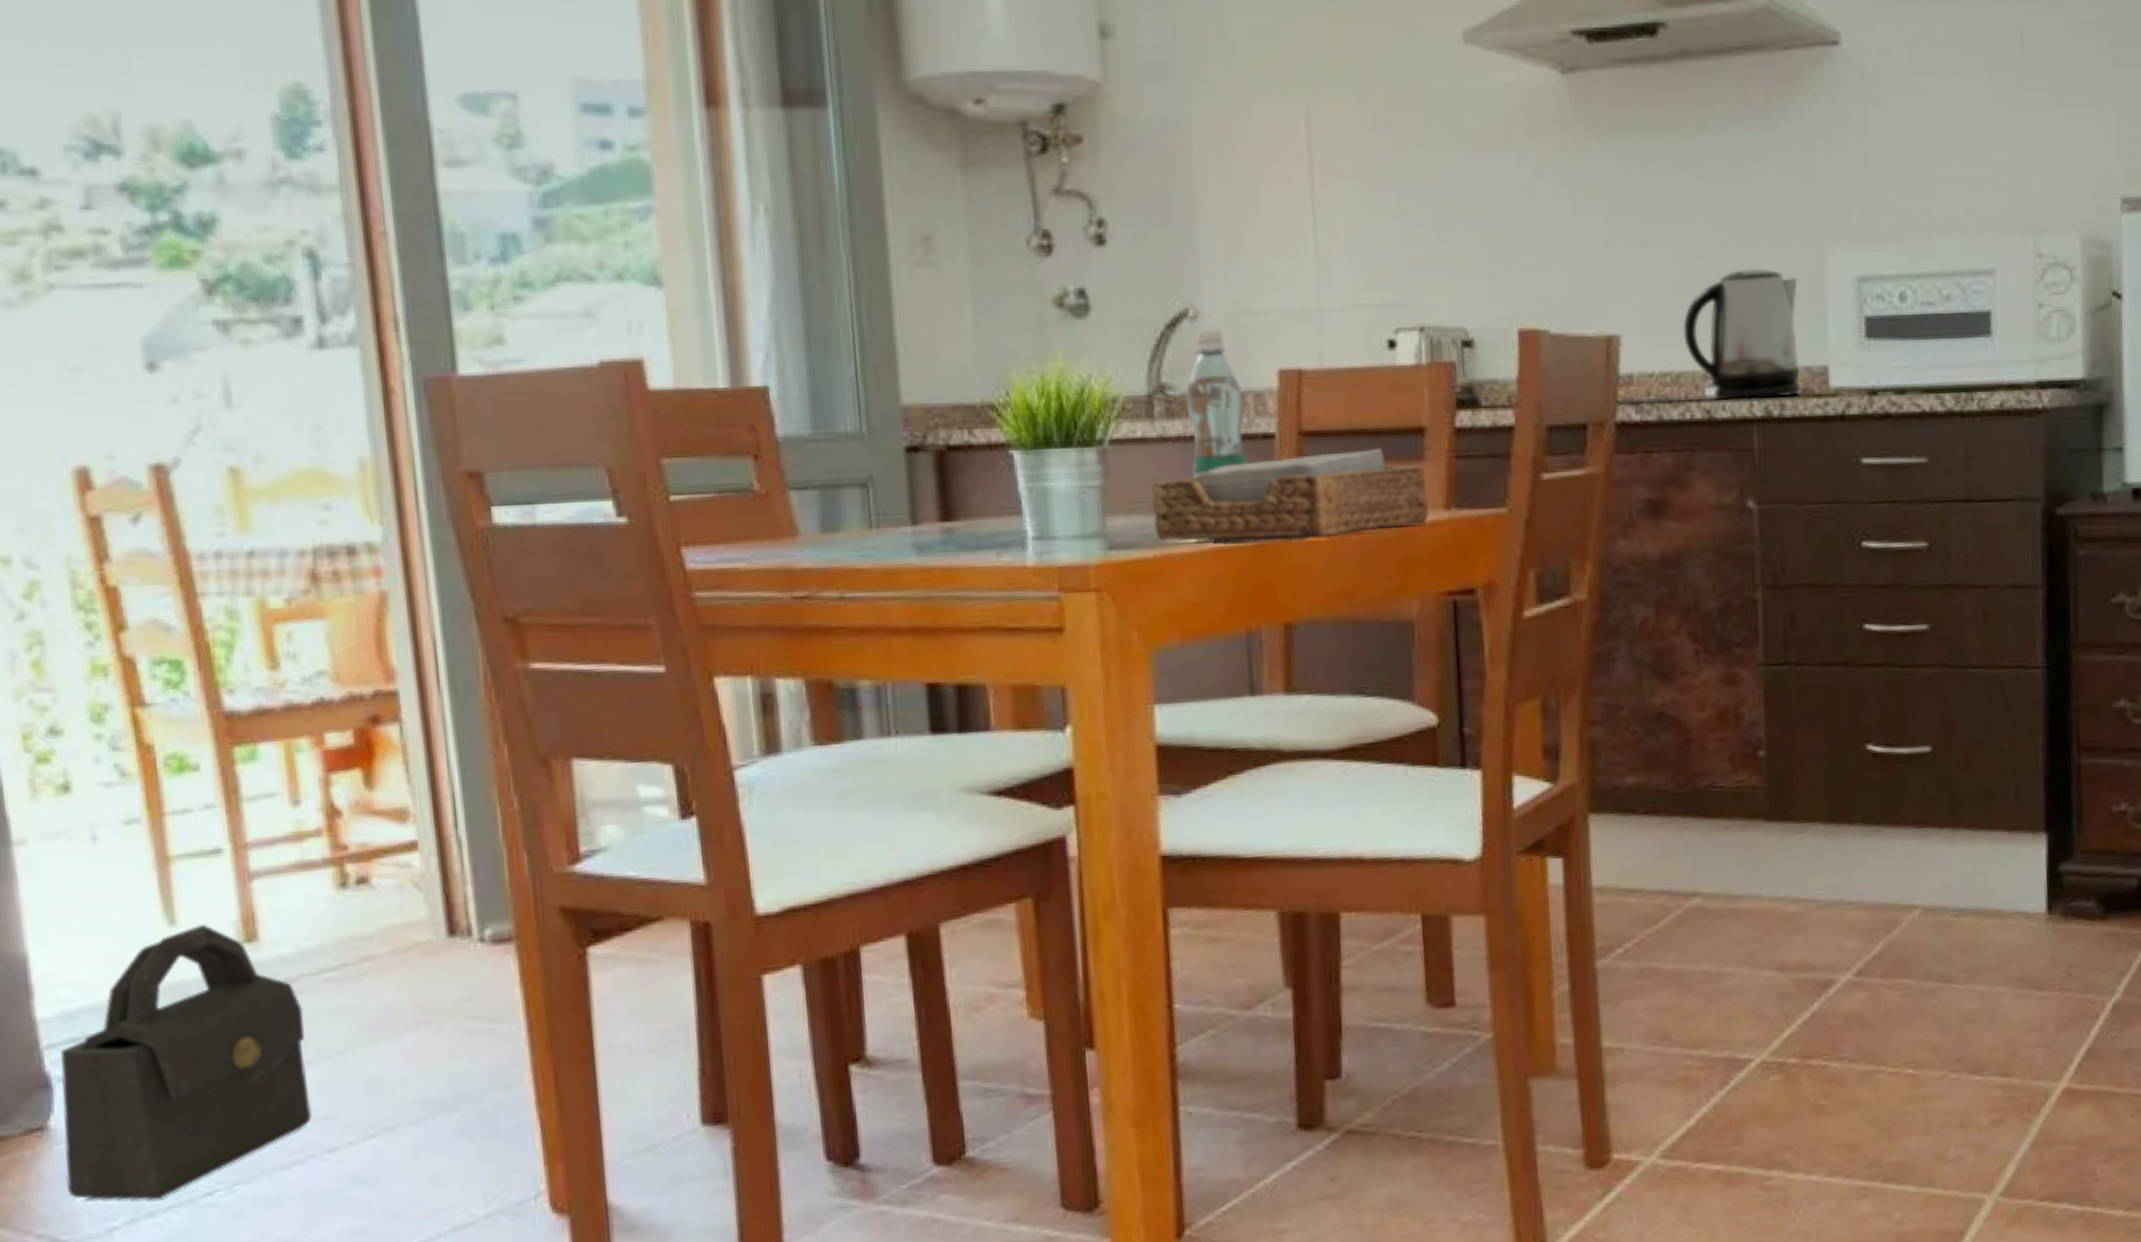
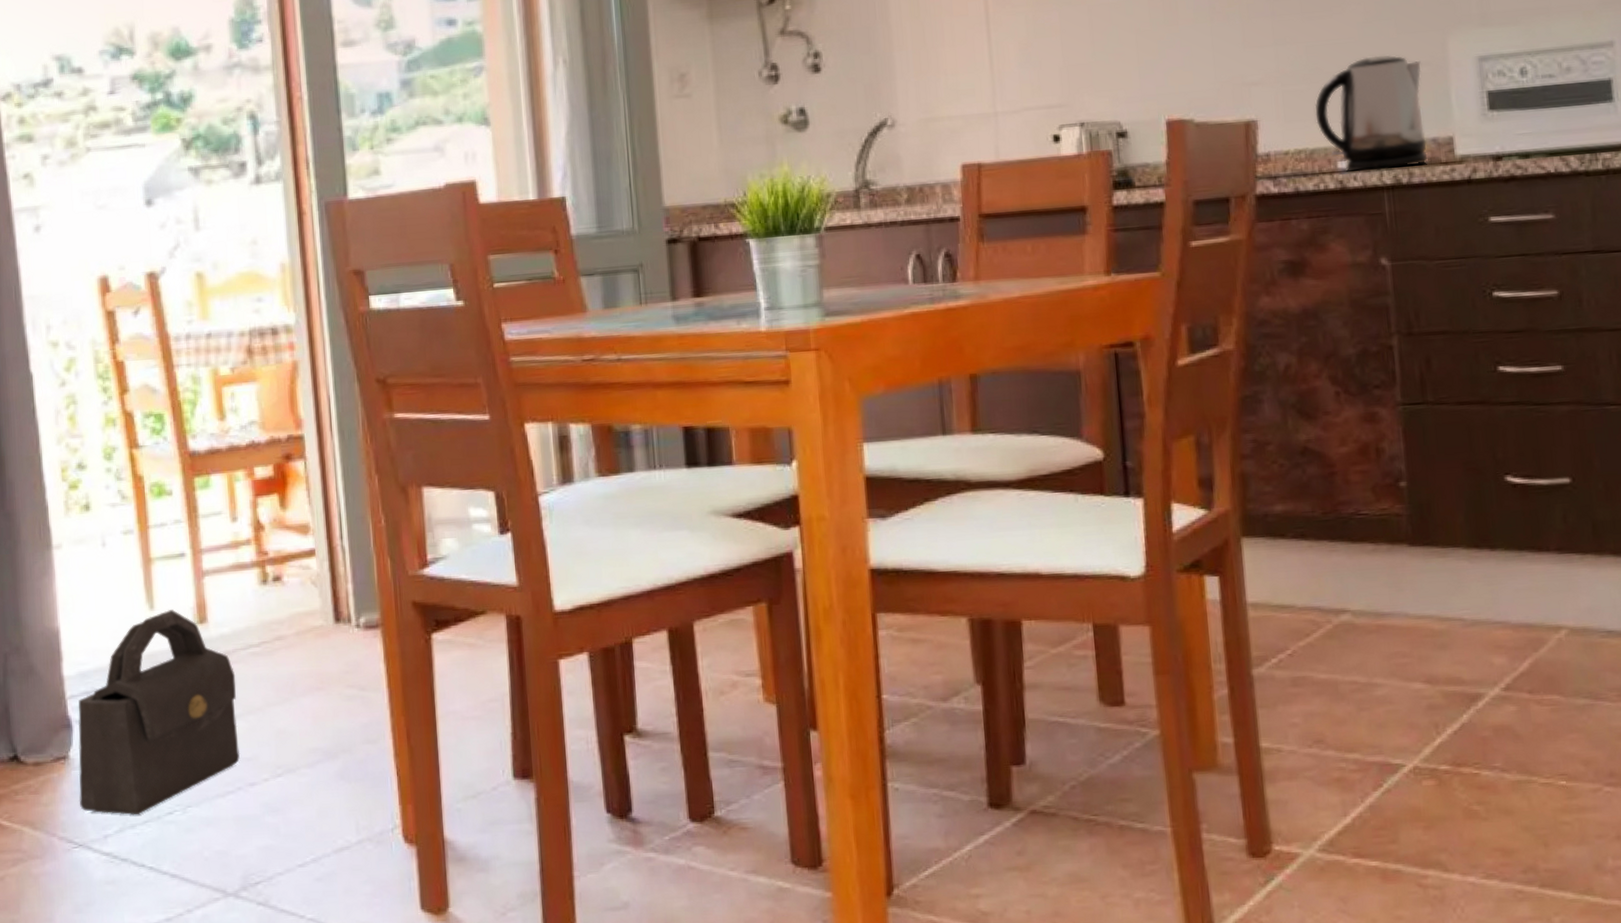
napkin holder: present [1152,447,1430,542] -> none [859,225,1092,308]
bottle: present [1185,329,1248,478] -> none [885,134,937,256]

